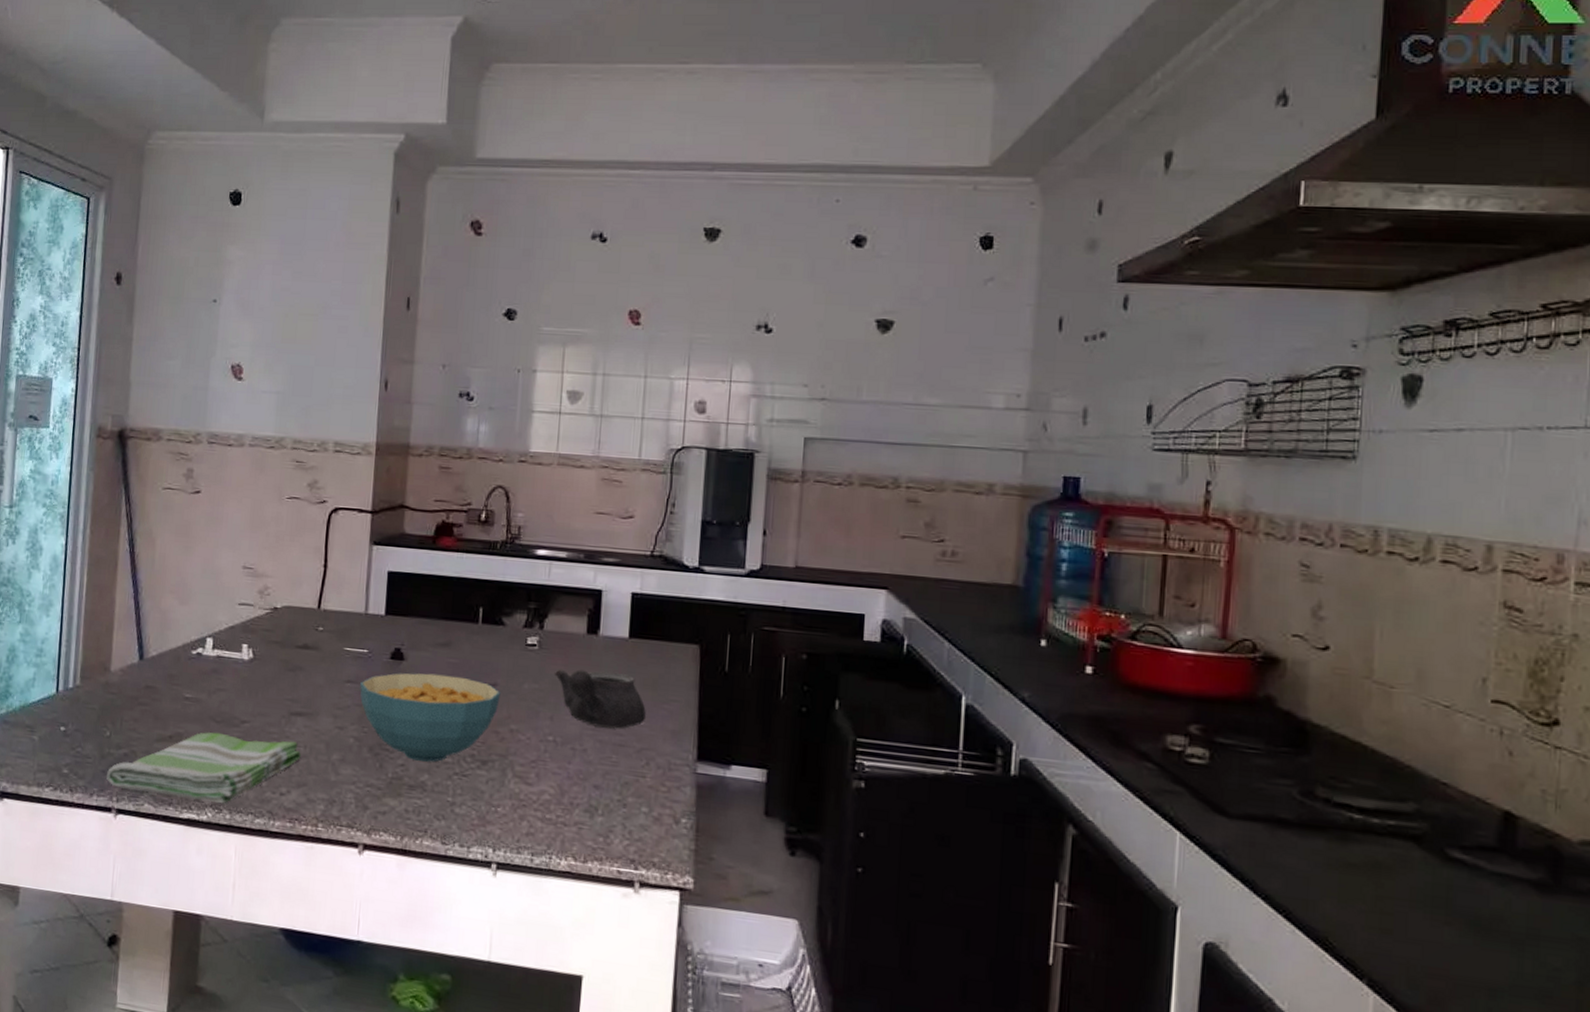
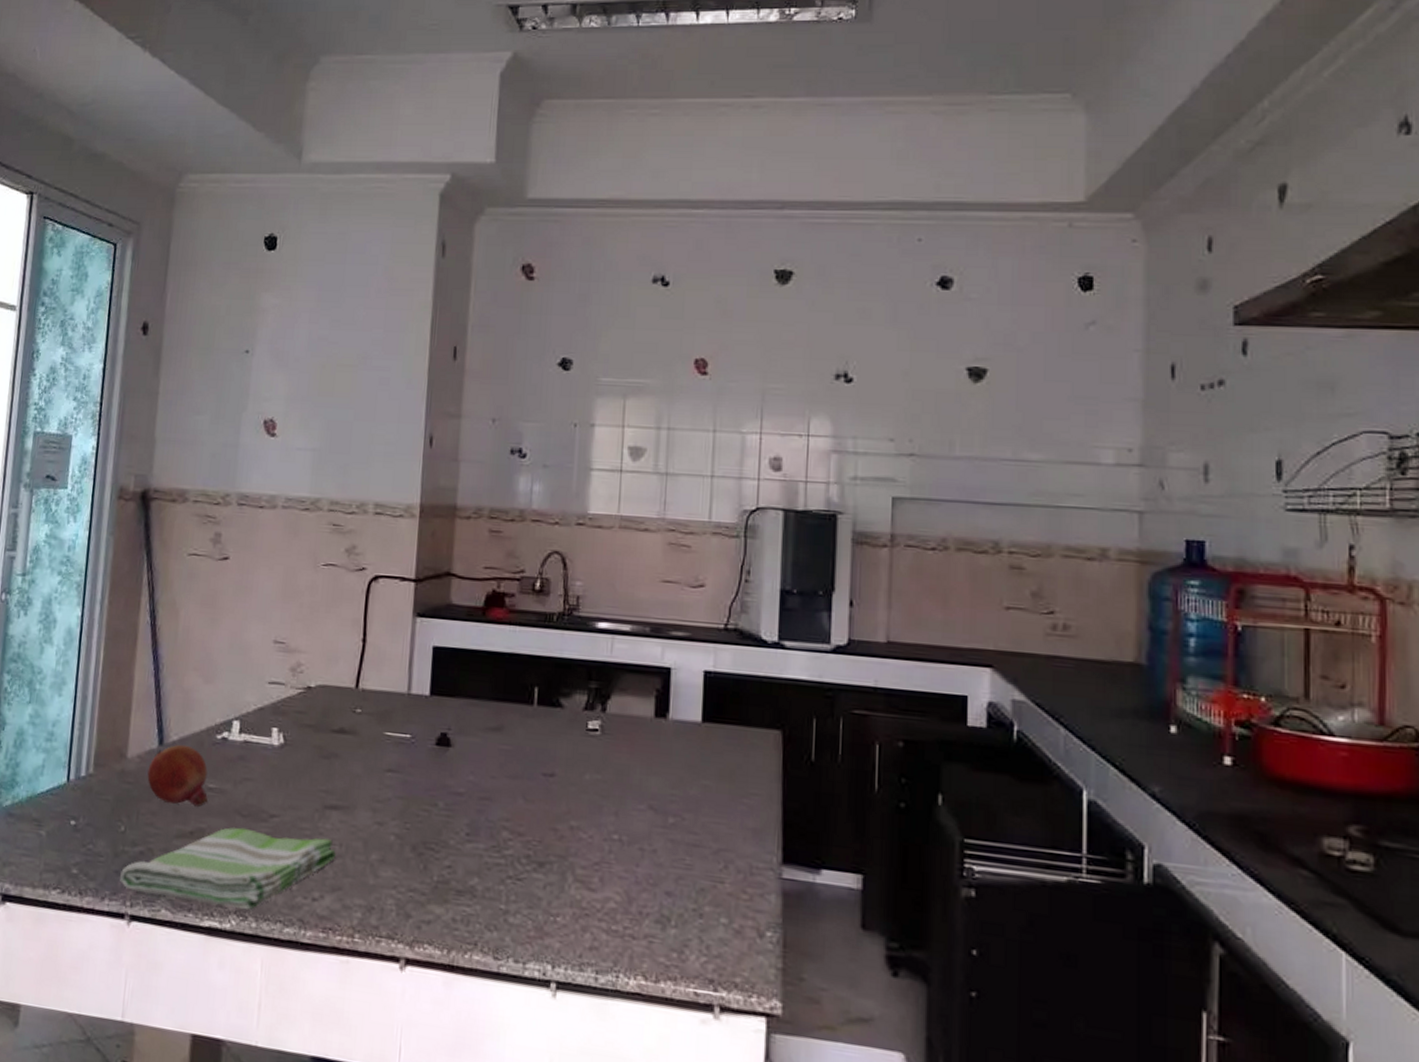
fruit: none [129,659,185,714] -> present [147,744,208,807]
cereal bowl: present [360,673,501,762] -> none [402,761,559,864]
teapot: present [554,669,646,729] -> none [618,757,723,827]

